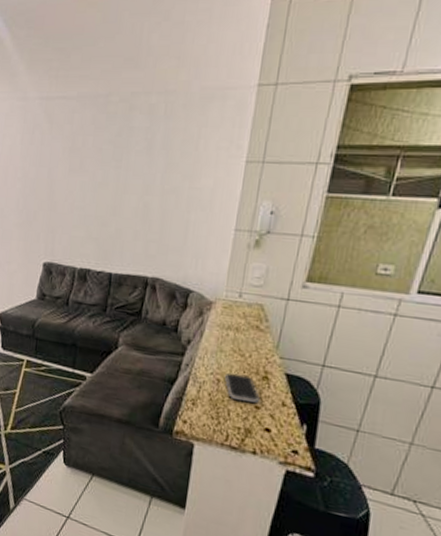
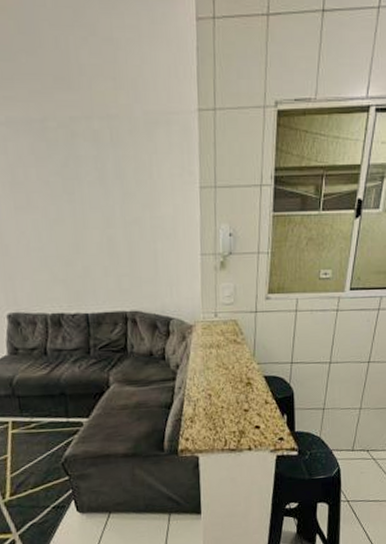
smartphone: present [224,372,260,403] -> none [214,385,247,408]

